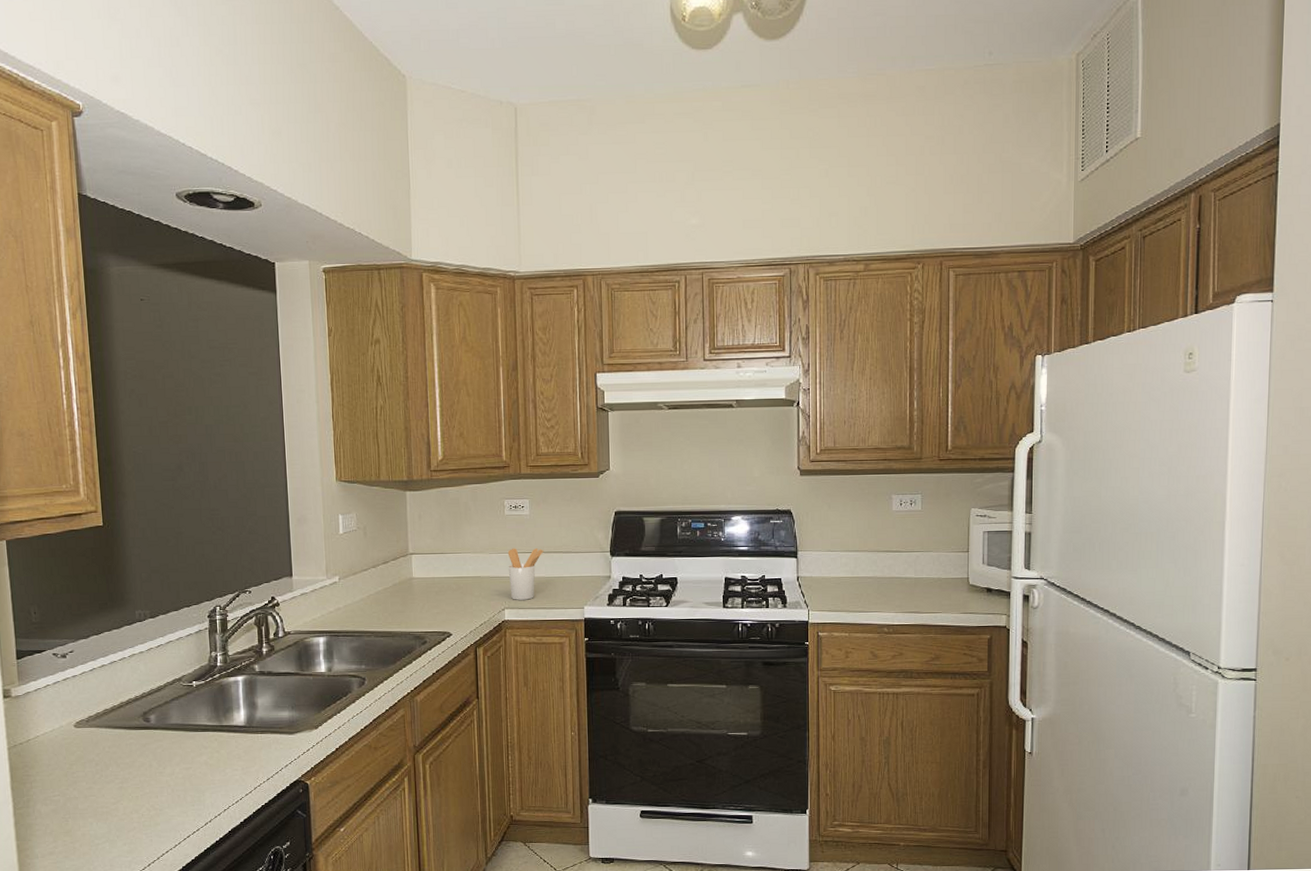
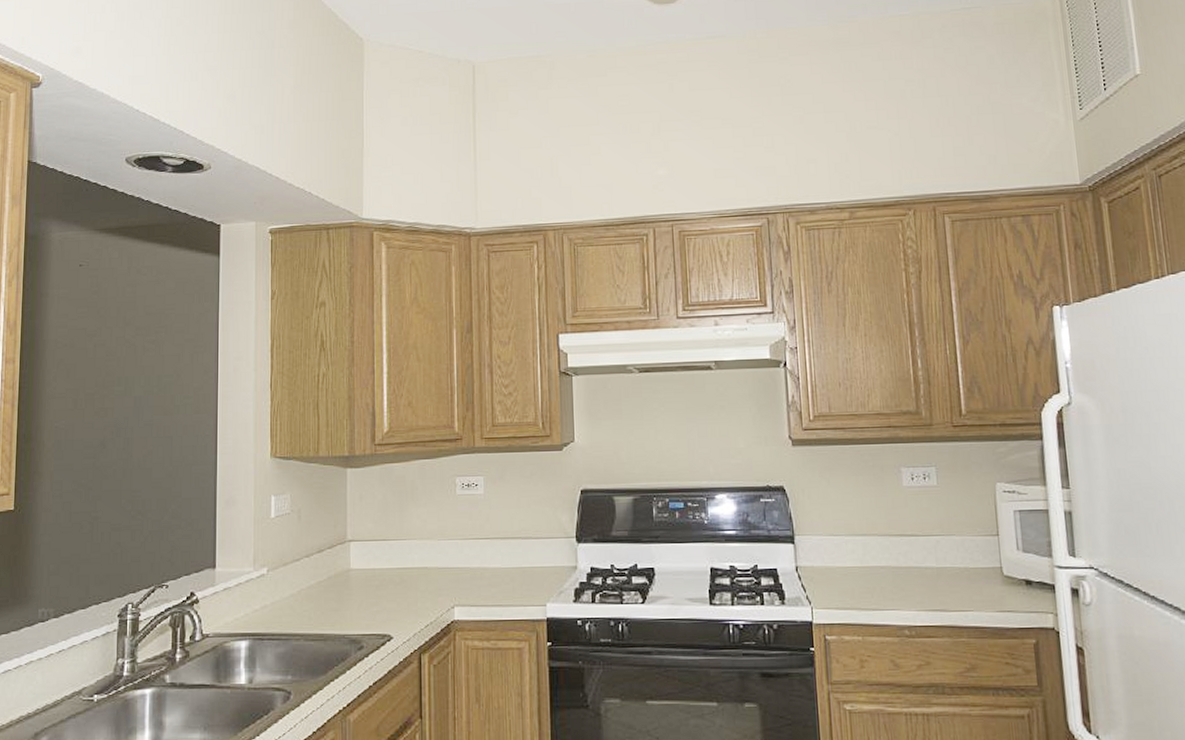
utensil holder: present [507,548,544,600] -> none [458,533,500,596]

